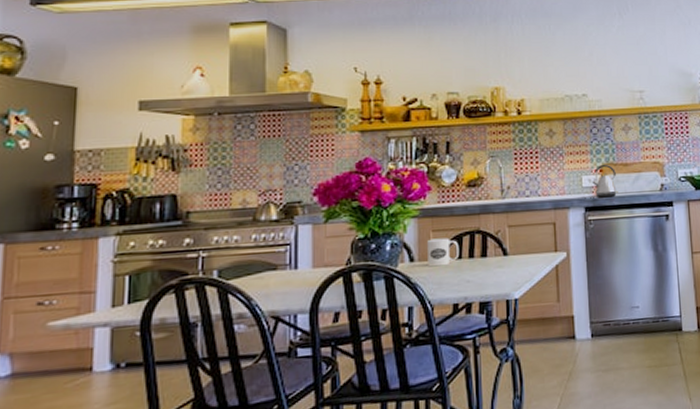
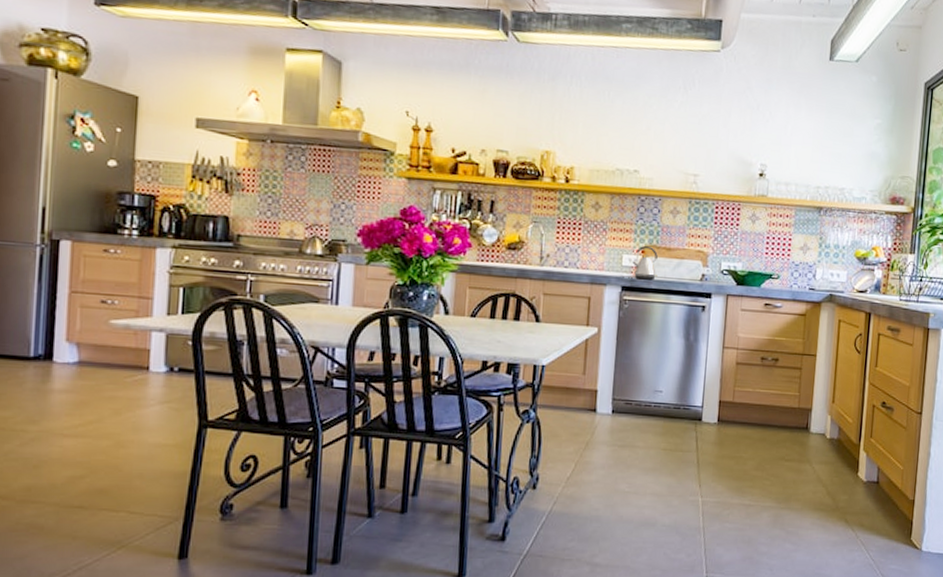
mug: present [427,237,460,267] -> none [462,295,494,323]

